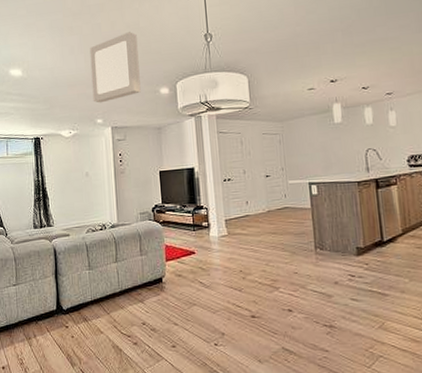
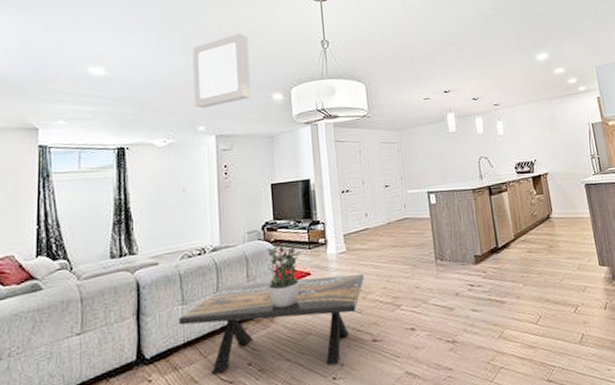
coffee table: none [86,256,245,333] -> present [178,274,365,375]
potted plant: none [156,225,186,280] -> present [266,244,301,309]

